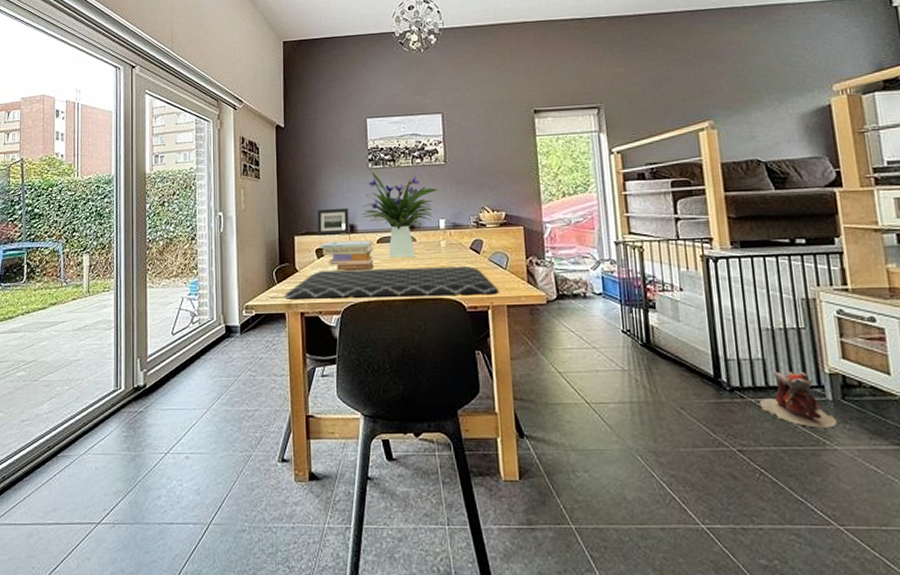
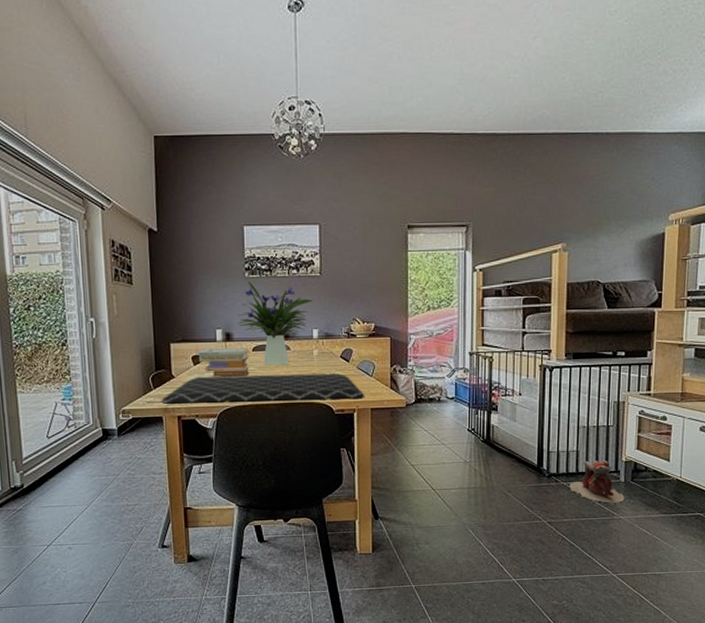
picture frame: present [317,209,350,235] -> none [192,317,226,343]

